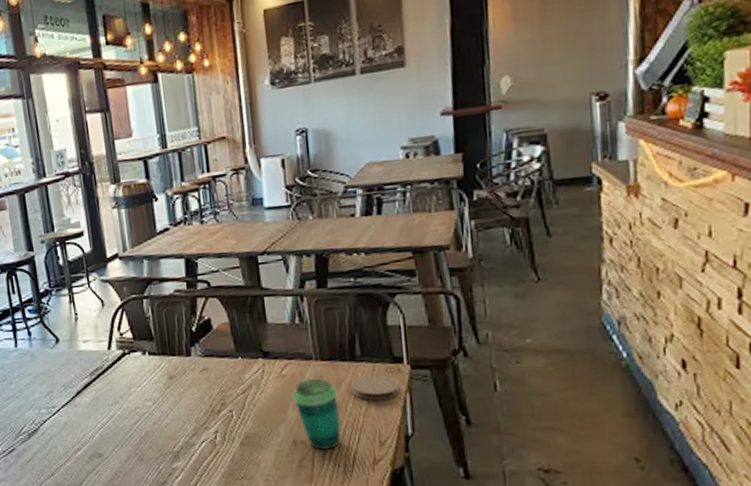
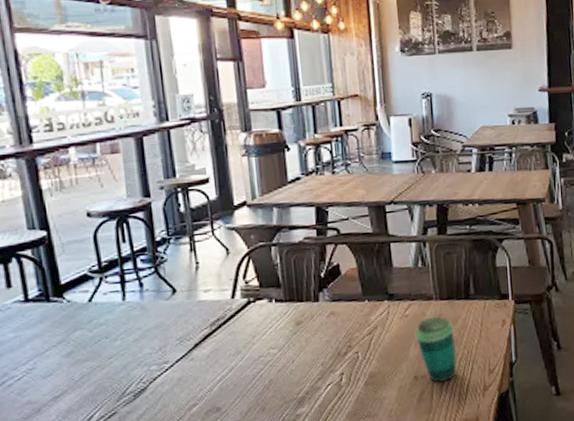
coaster: present [351,376,401,401] -> none [465,311,507,334]

